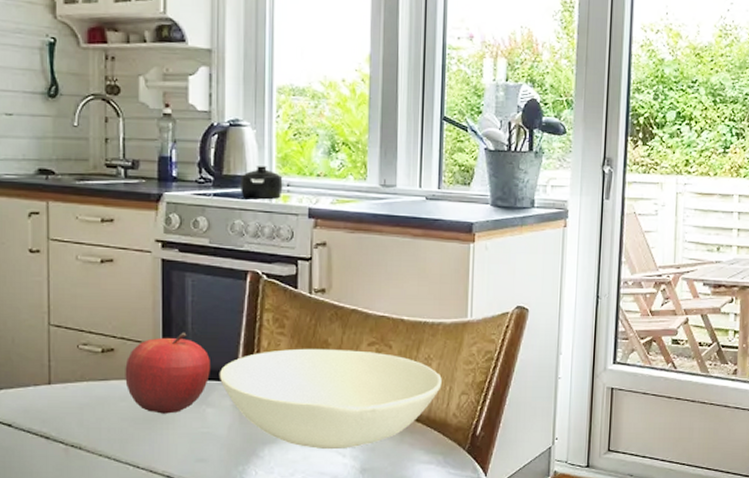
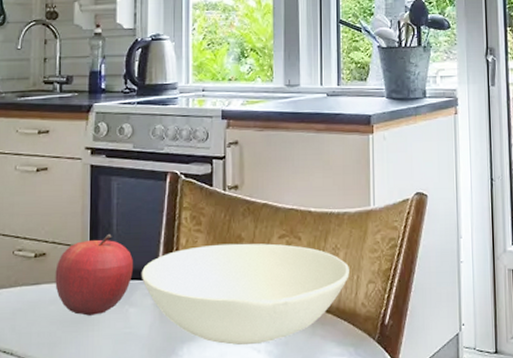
saucepan: present [241,166,283,200] -> none [161,74,199,105]

